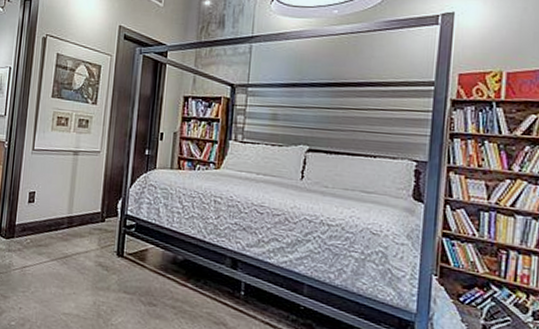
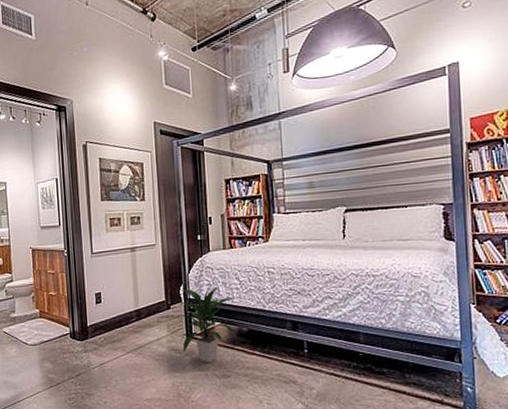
indoor plant: none [110,204,175,287] -> present [179,286,236,363]

